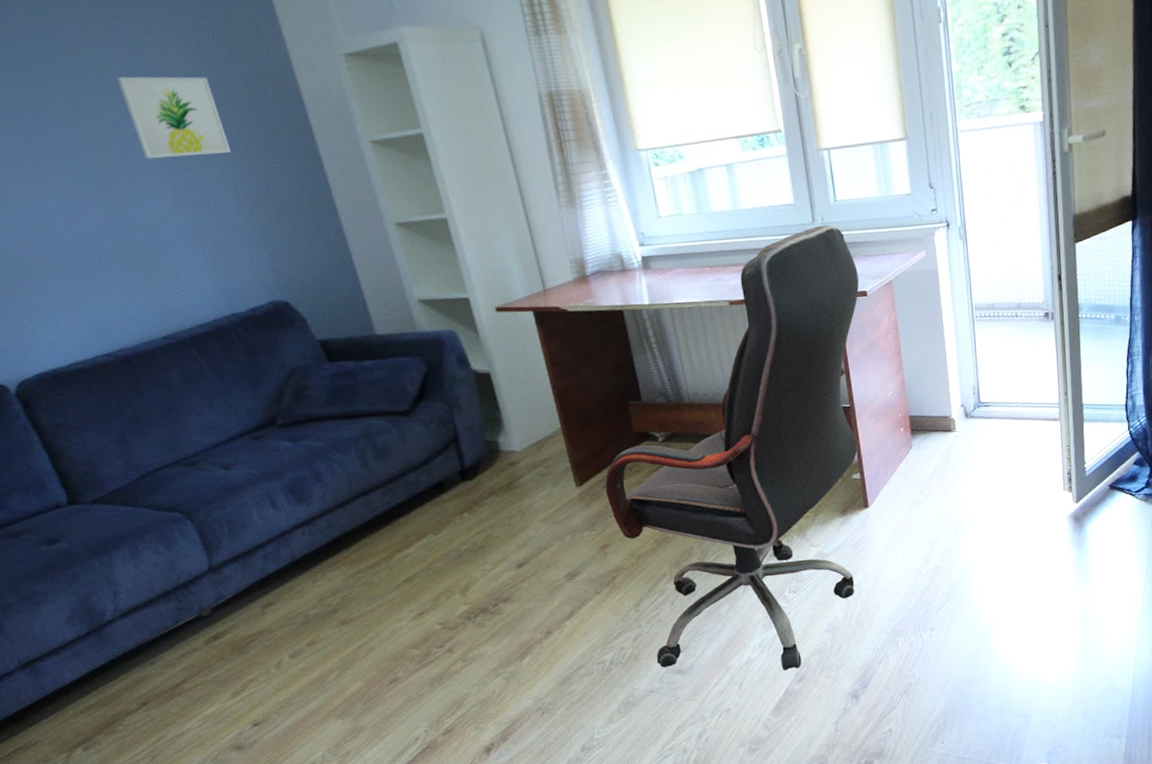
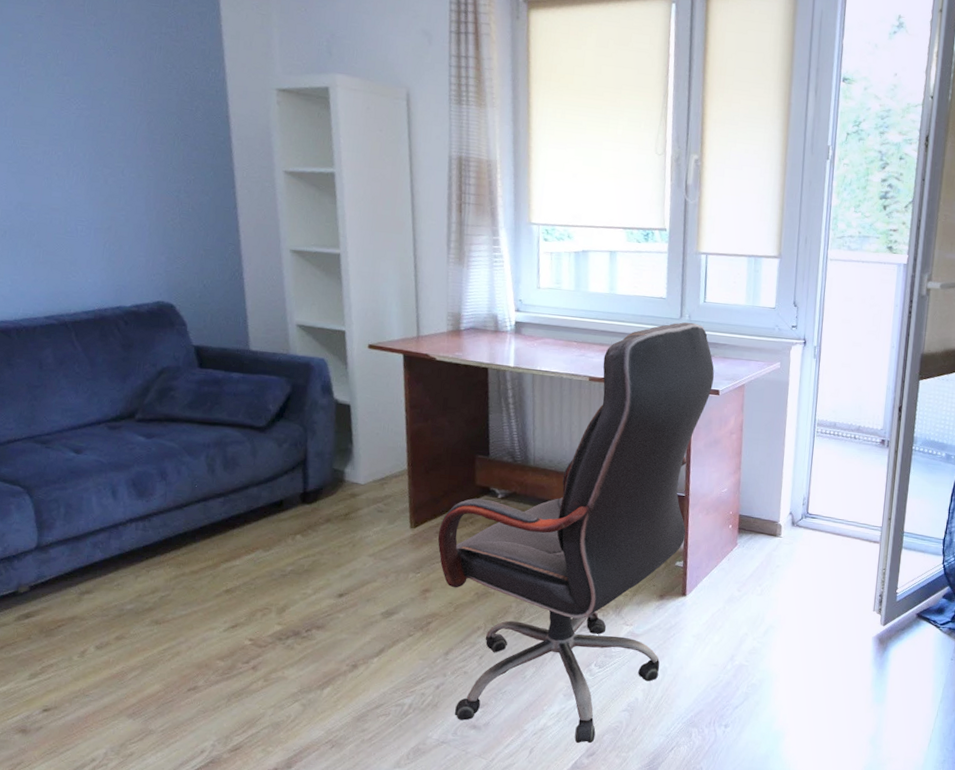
wall art: present [117,76,232,159] -> none [60,71,152,158]

